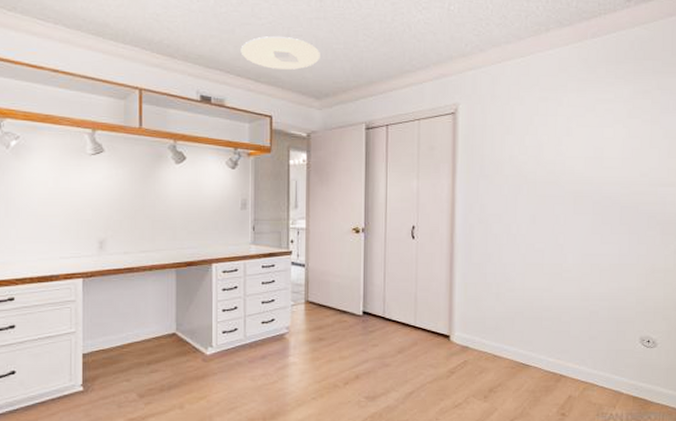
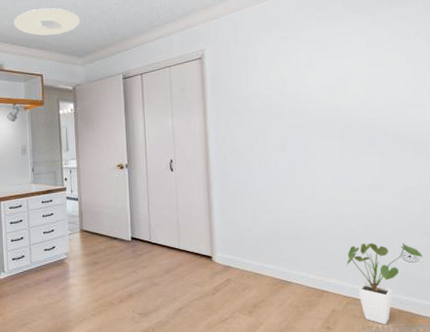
house plant: none [586,326,661,412] -> present [346,242,423,325]

